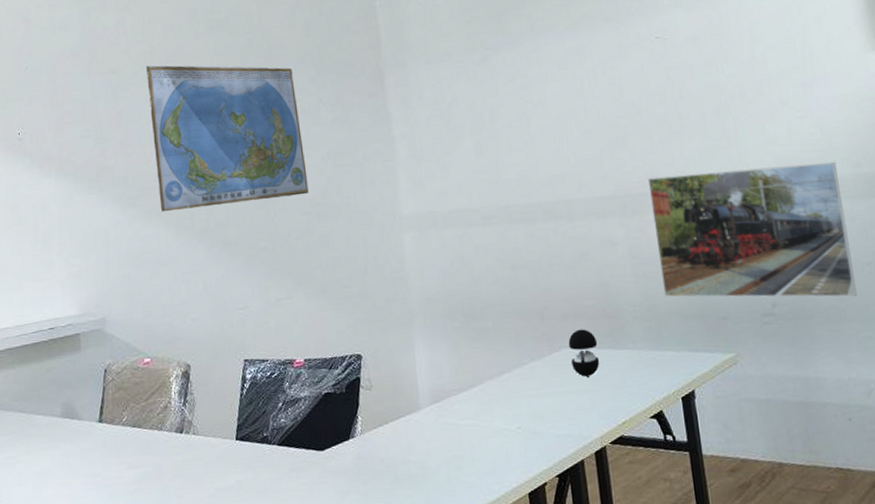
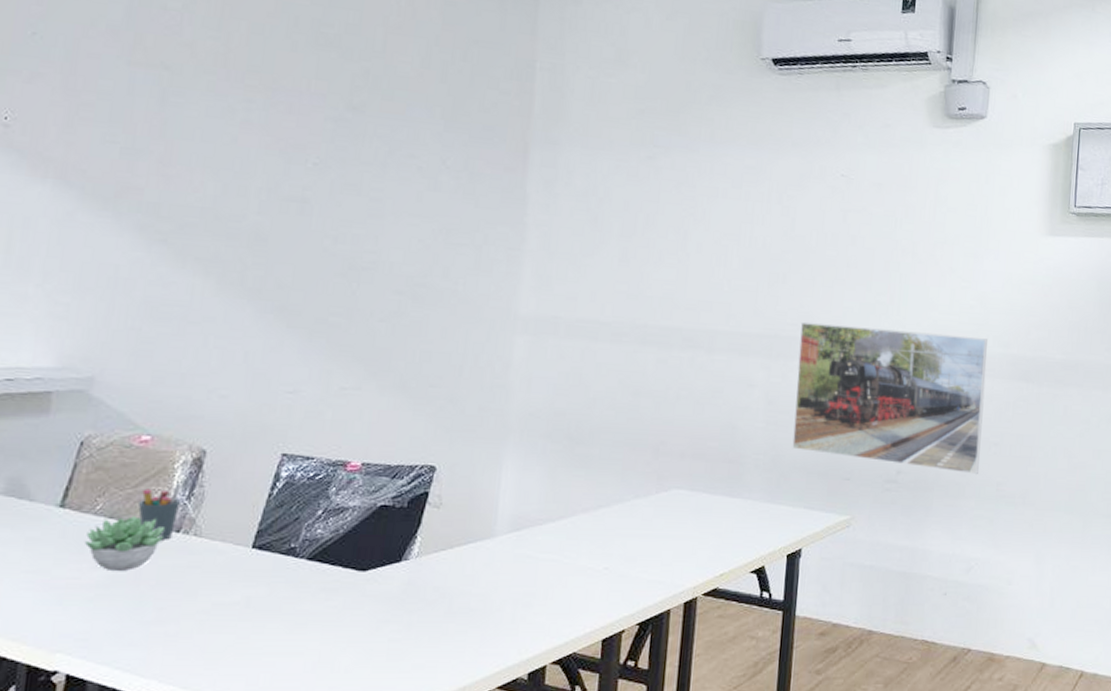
succulent plant: none [119,423,172,470] -> present [84,516,164,572]
world map: present [146,65,309,212] -> none [201,69,415,270]
pen holder: none [151,393,179,441] -> present [138,483,182,540]
speaker: present [568,329,600,377] -> none [679,471,712,522]

